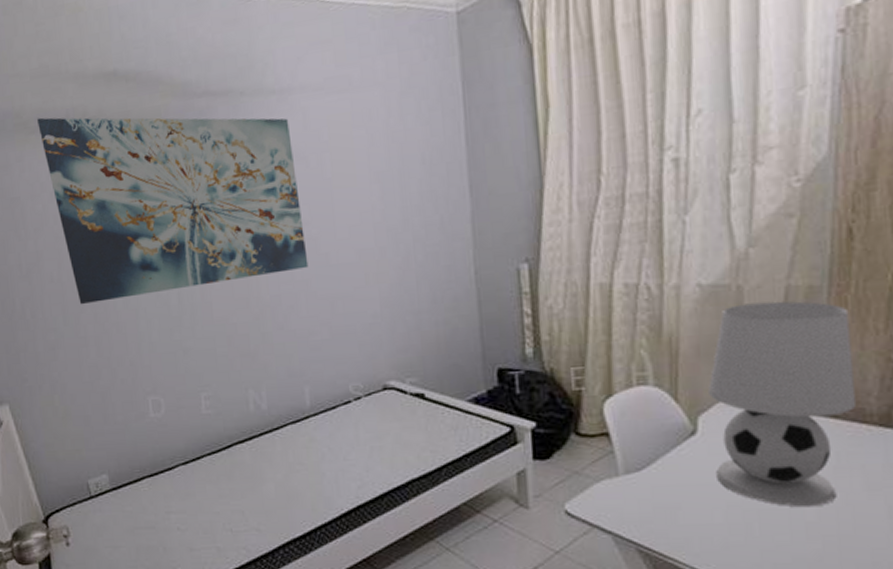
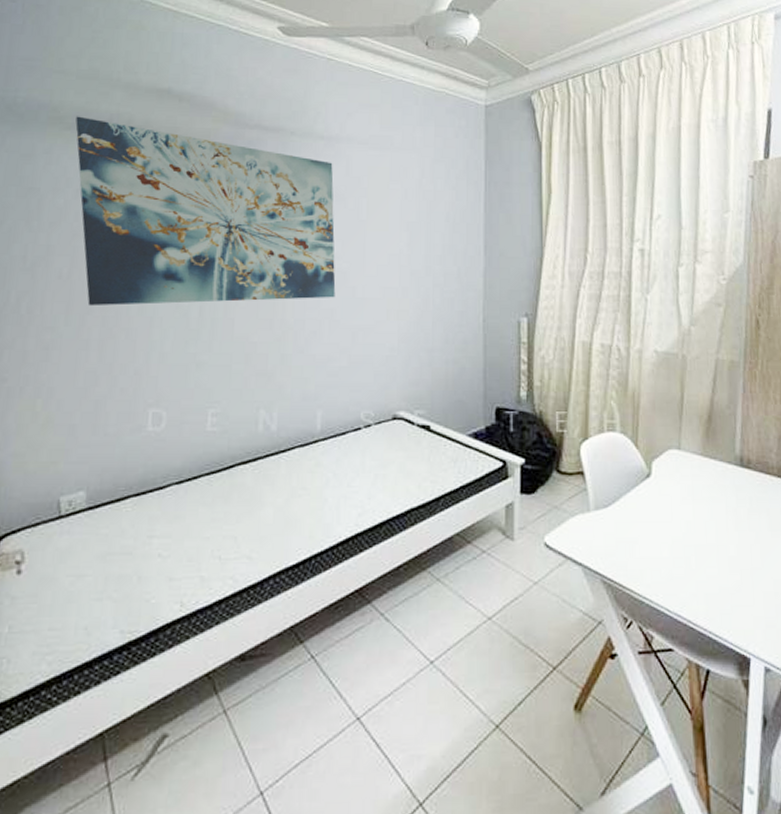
table lamp: present [708,301,855,508] -> none [660,370,762,544]

